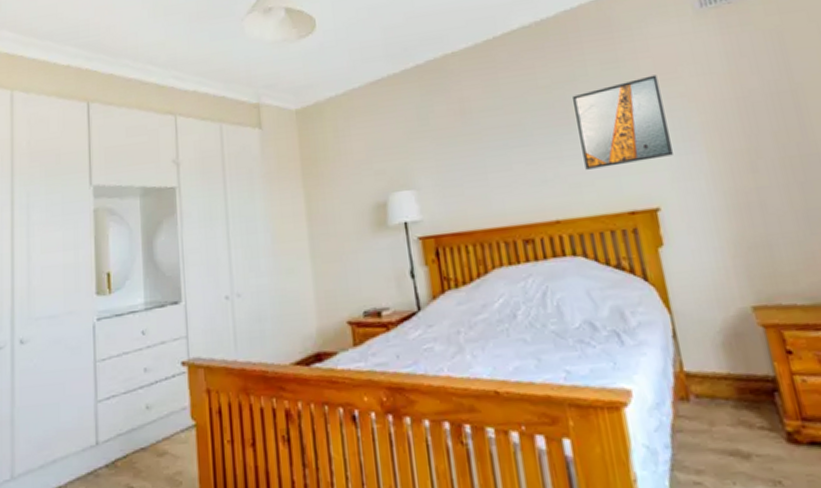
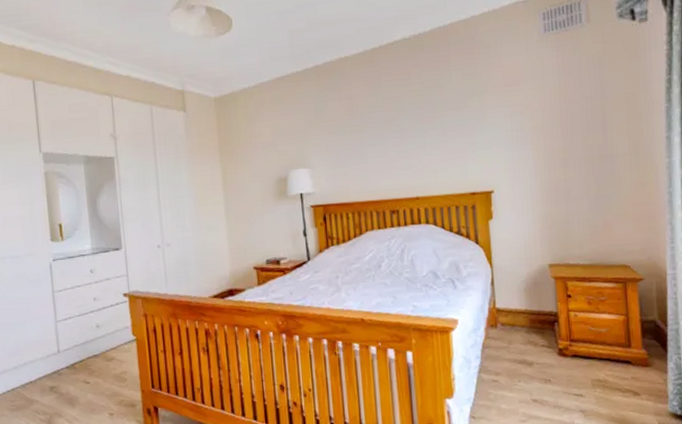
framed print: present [573,75,673,170] -> none [438,86,508,159]

